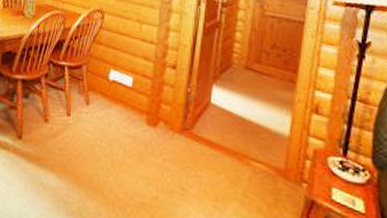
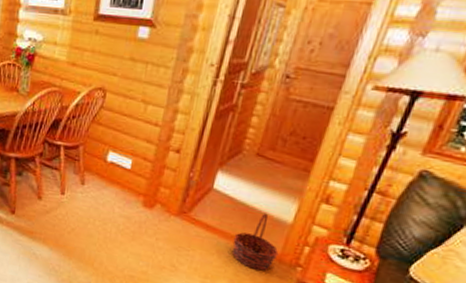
basket: none [237,126,283,189] -> present [232,213,279,271]

